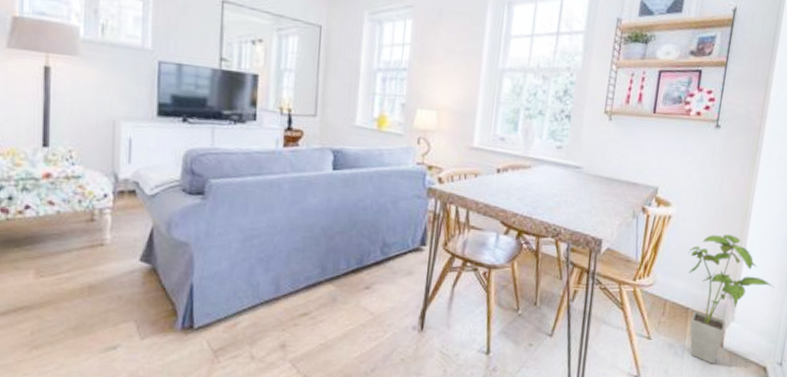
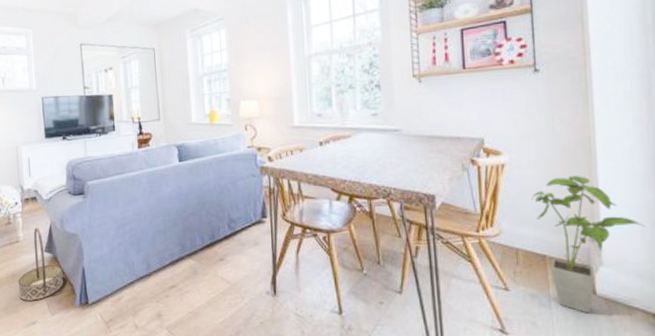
basket: none [96,228,163,321] -> present [18,227,63,301]

